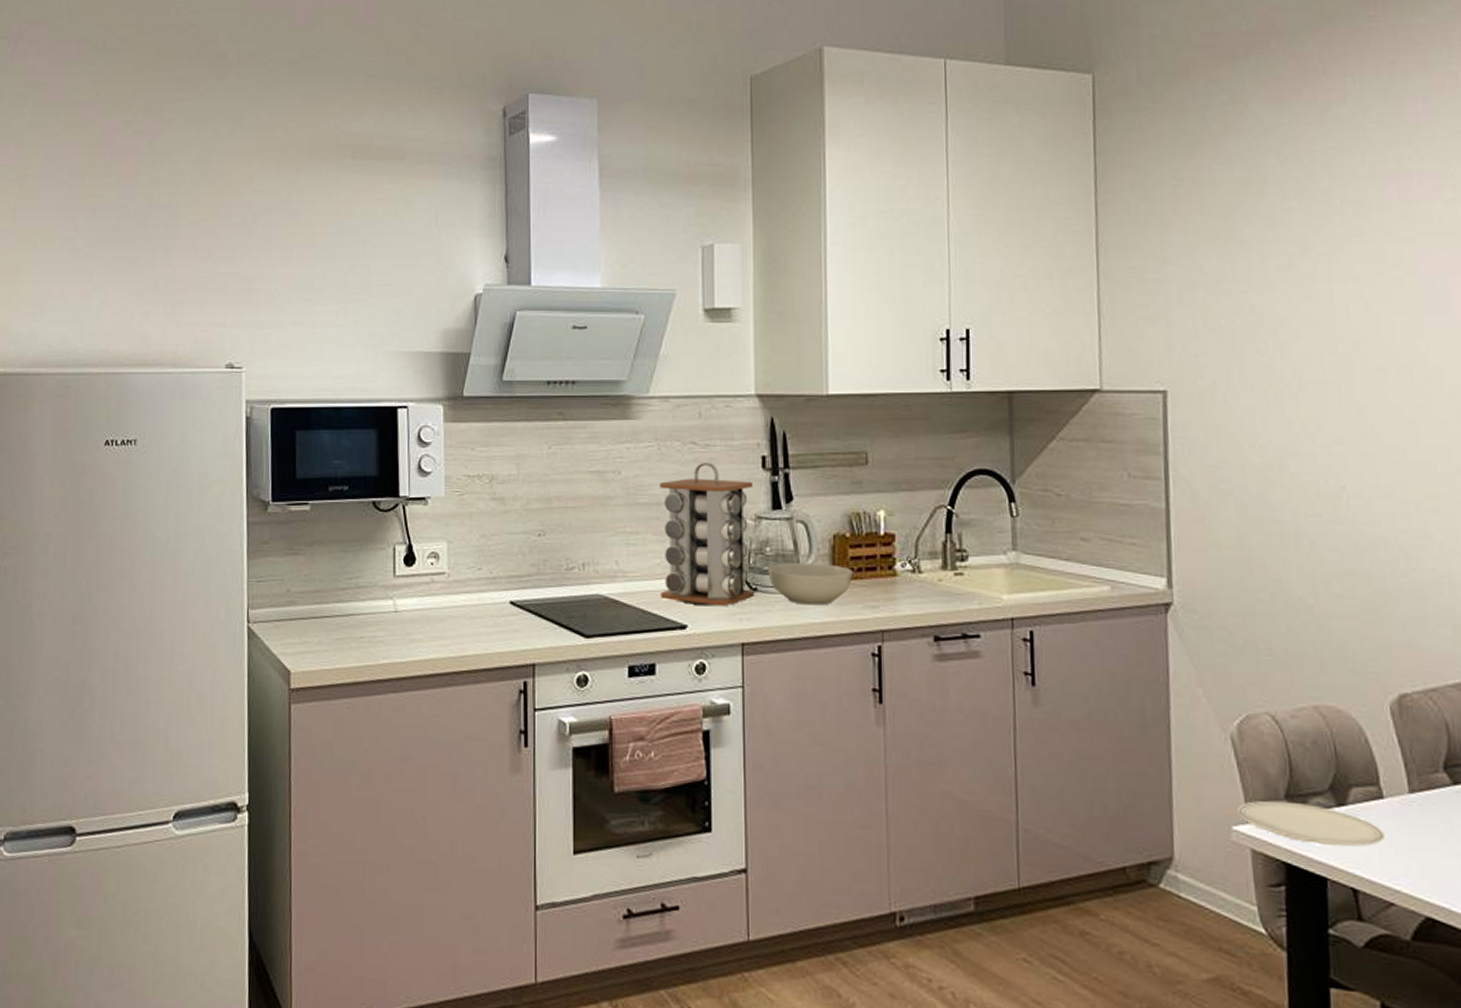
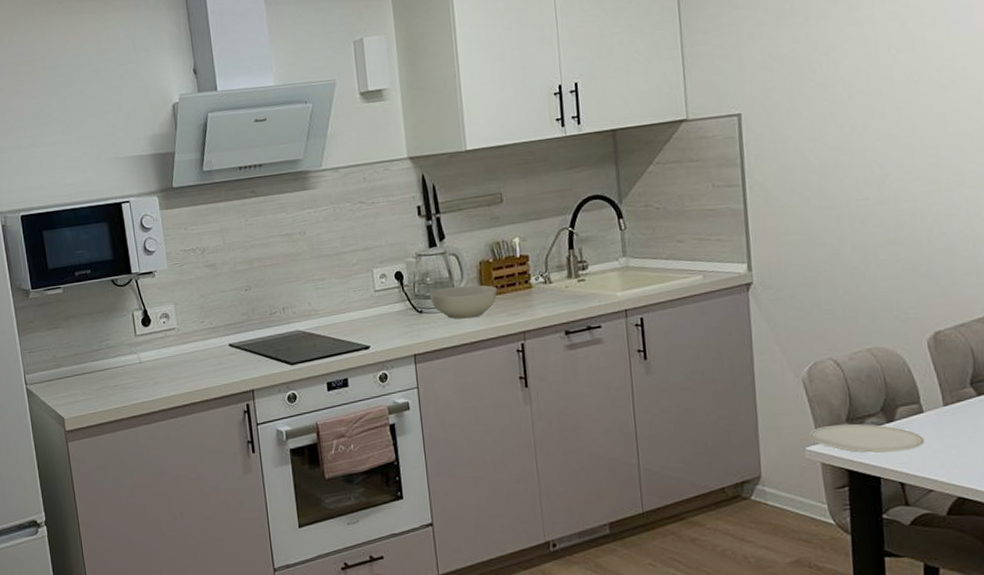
spice rack: present [658,462,754,607] -> none [337,216,420,330]

